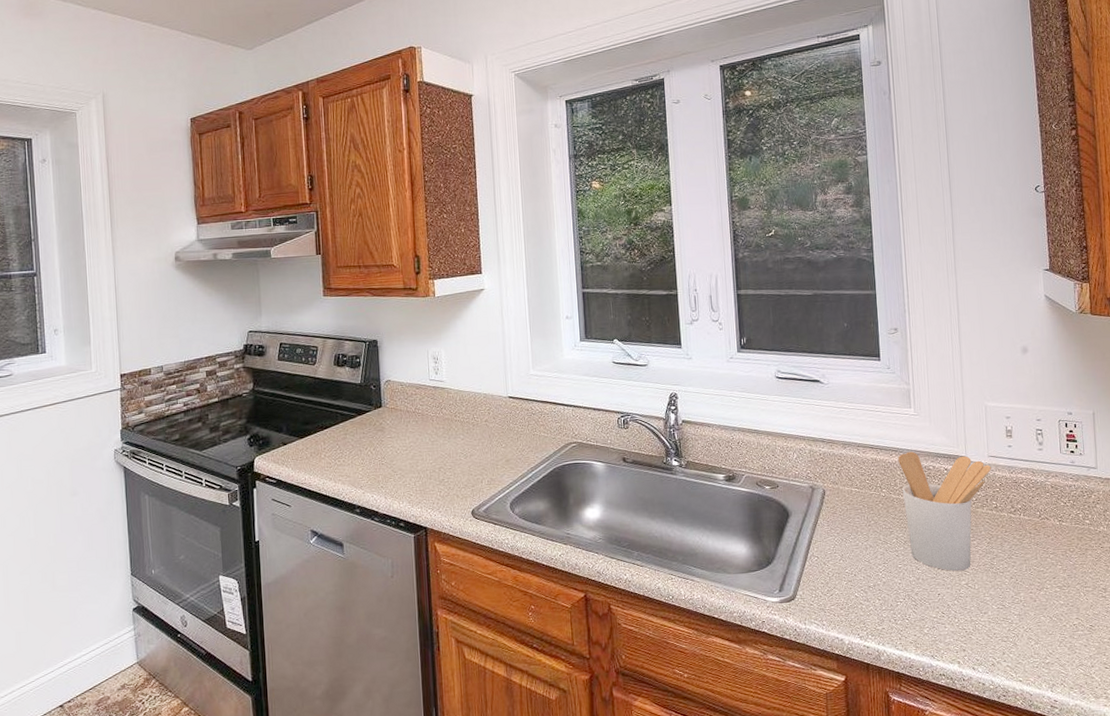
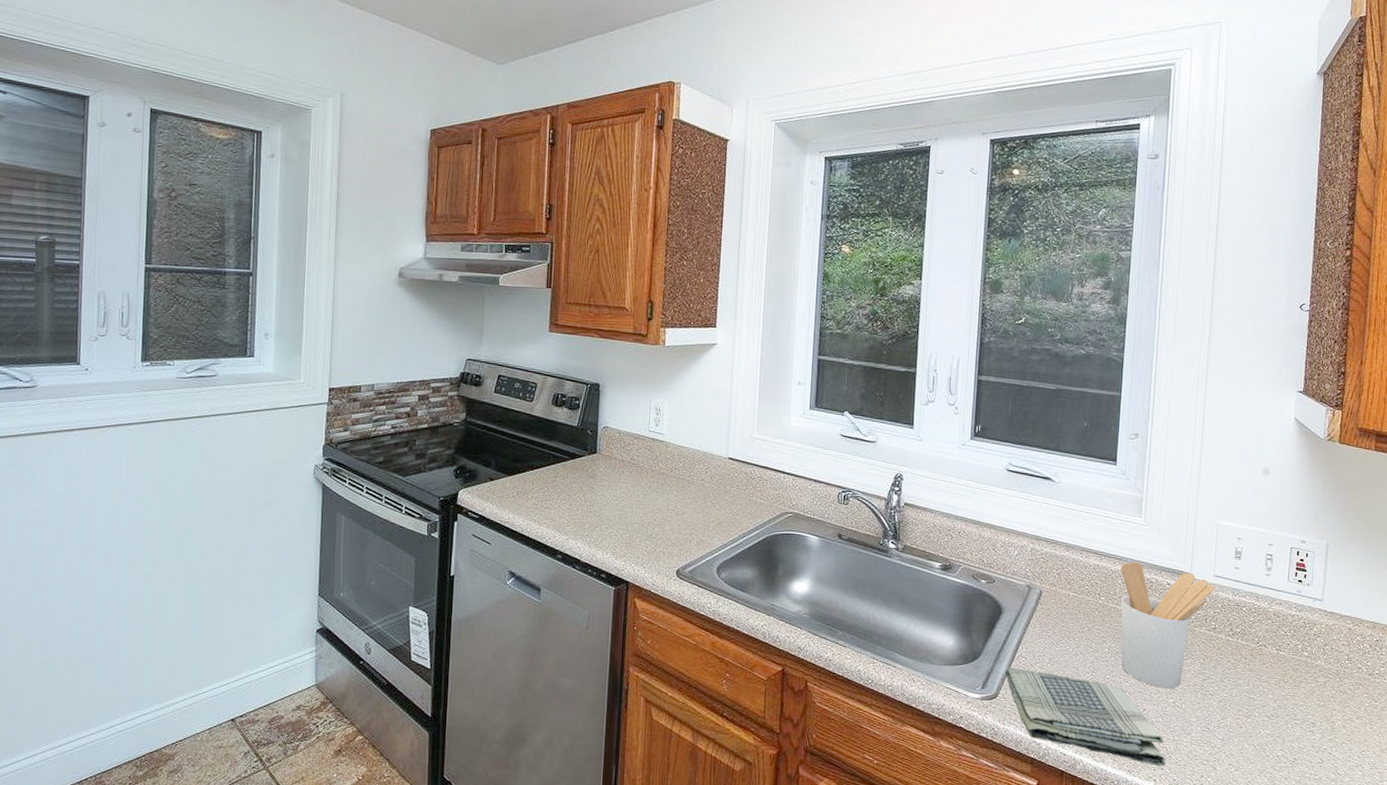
dish towel: none [800,568,967,648] -> present [1005,667,1166,766]

